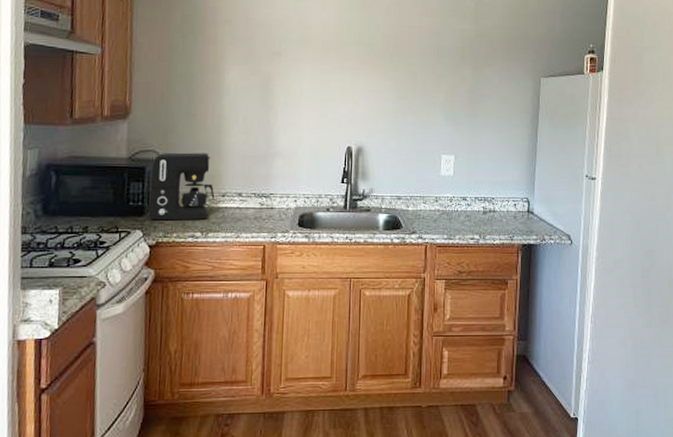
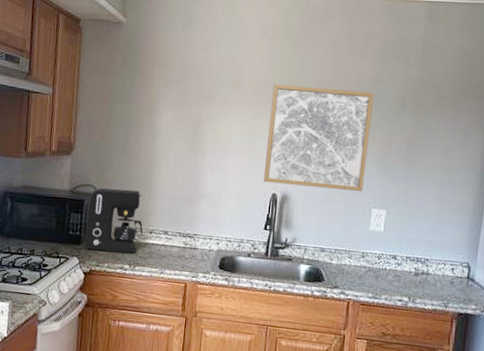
wall art: none [338,40,436,140] -> present [264,84,374,192]

